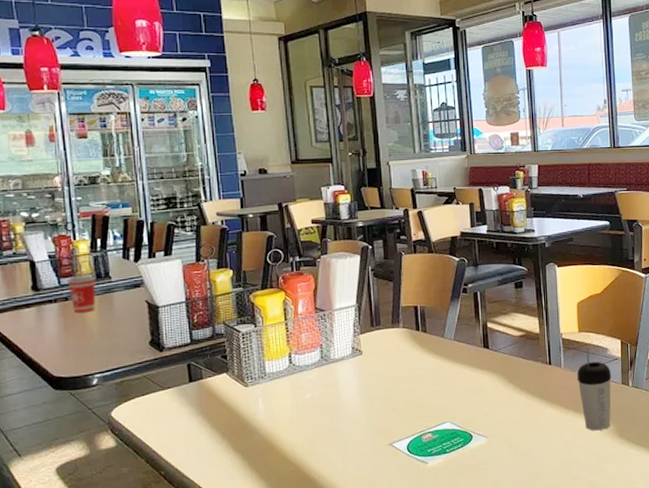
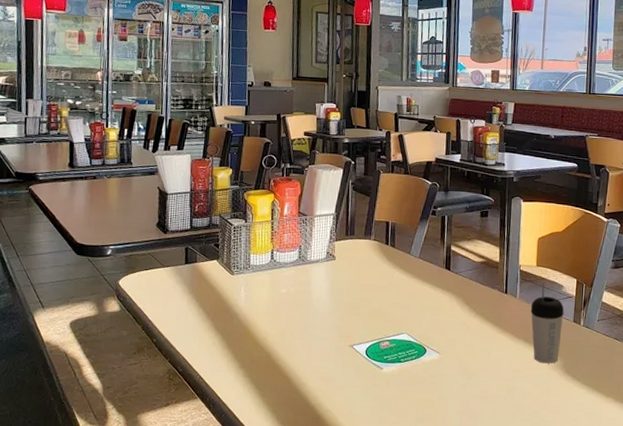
beverage cup: present [61,259,97,314] -> none [94,143,121,192]

